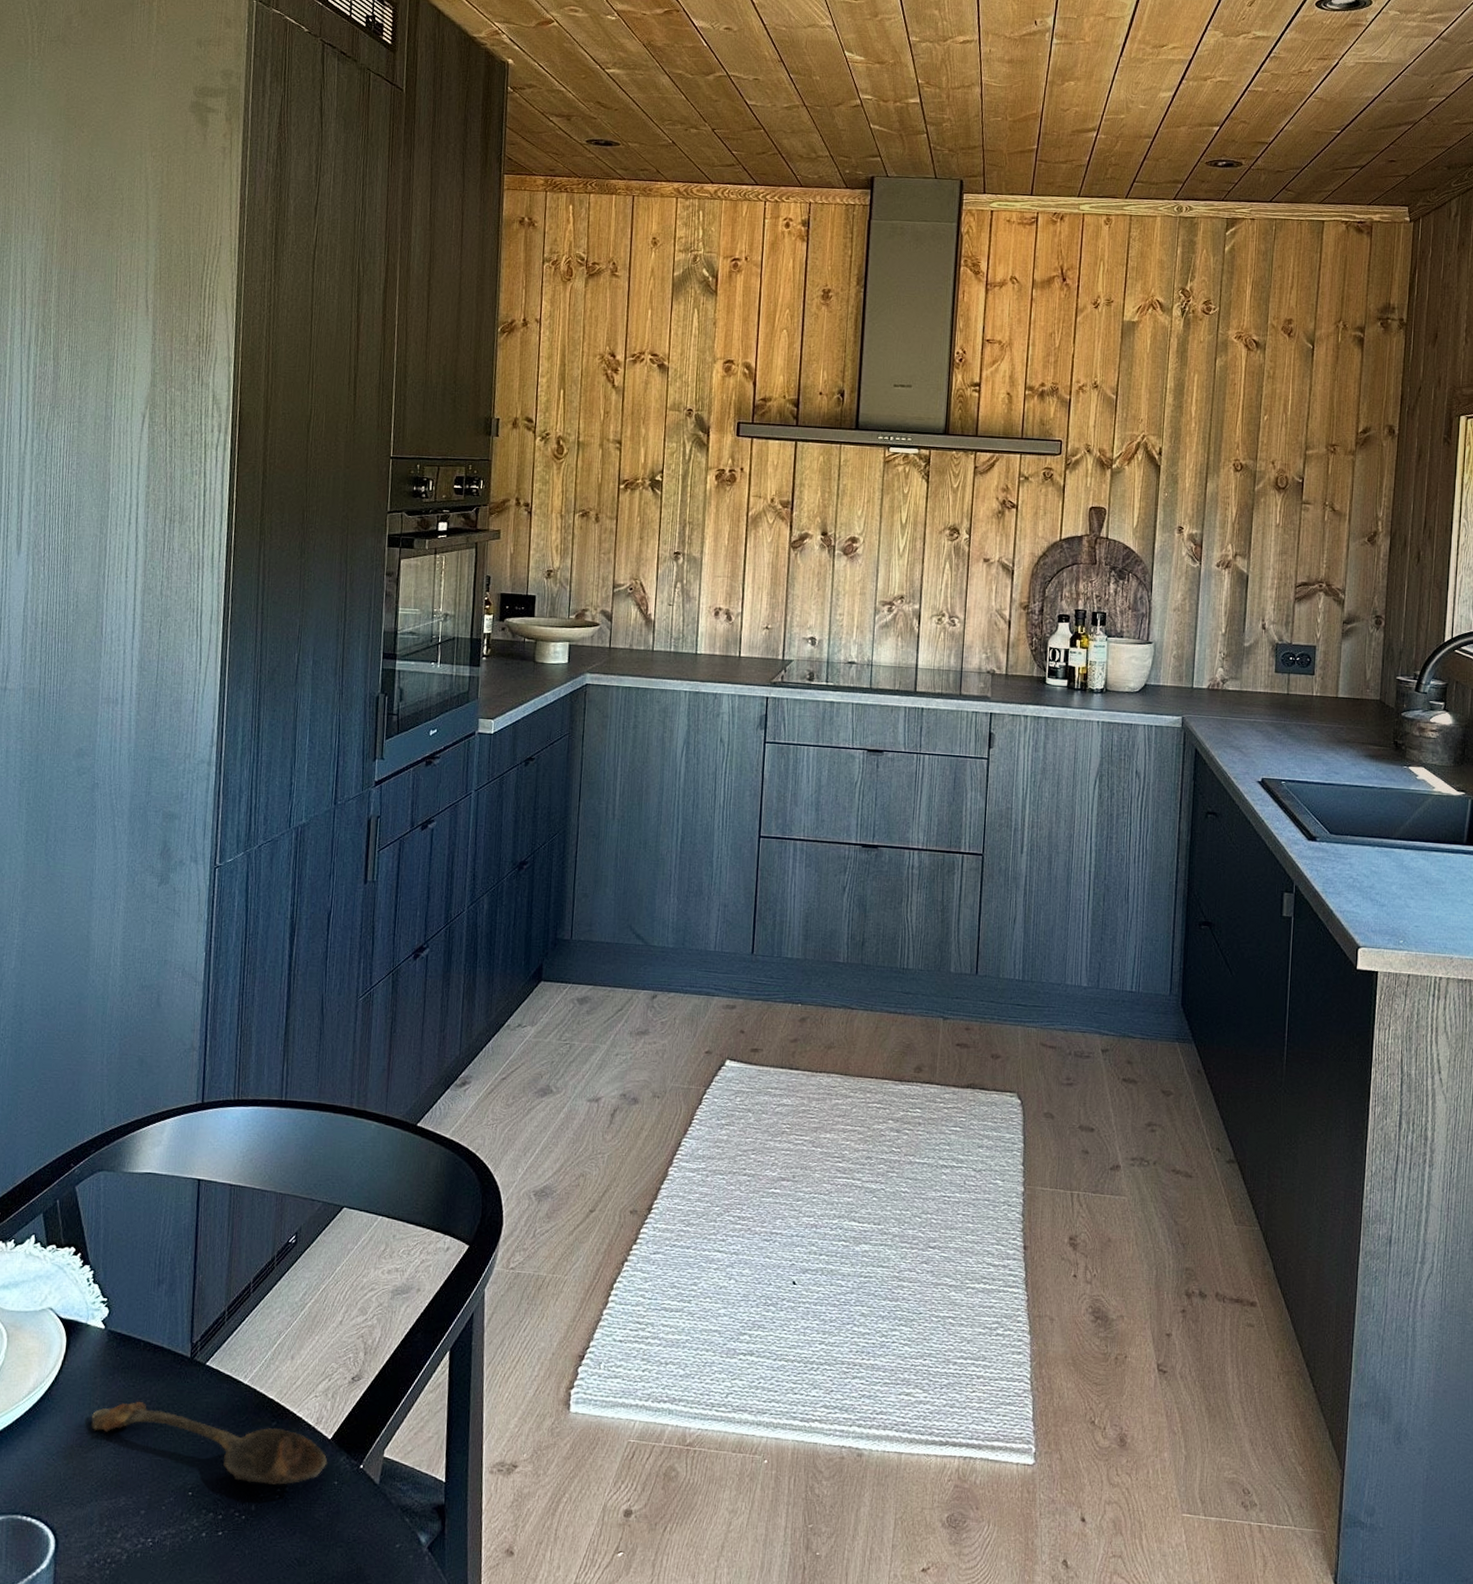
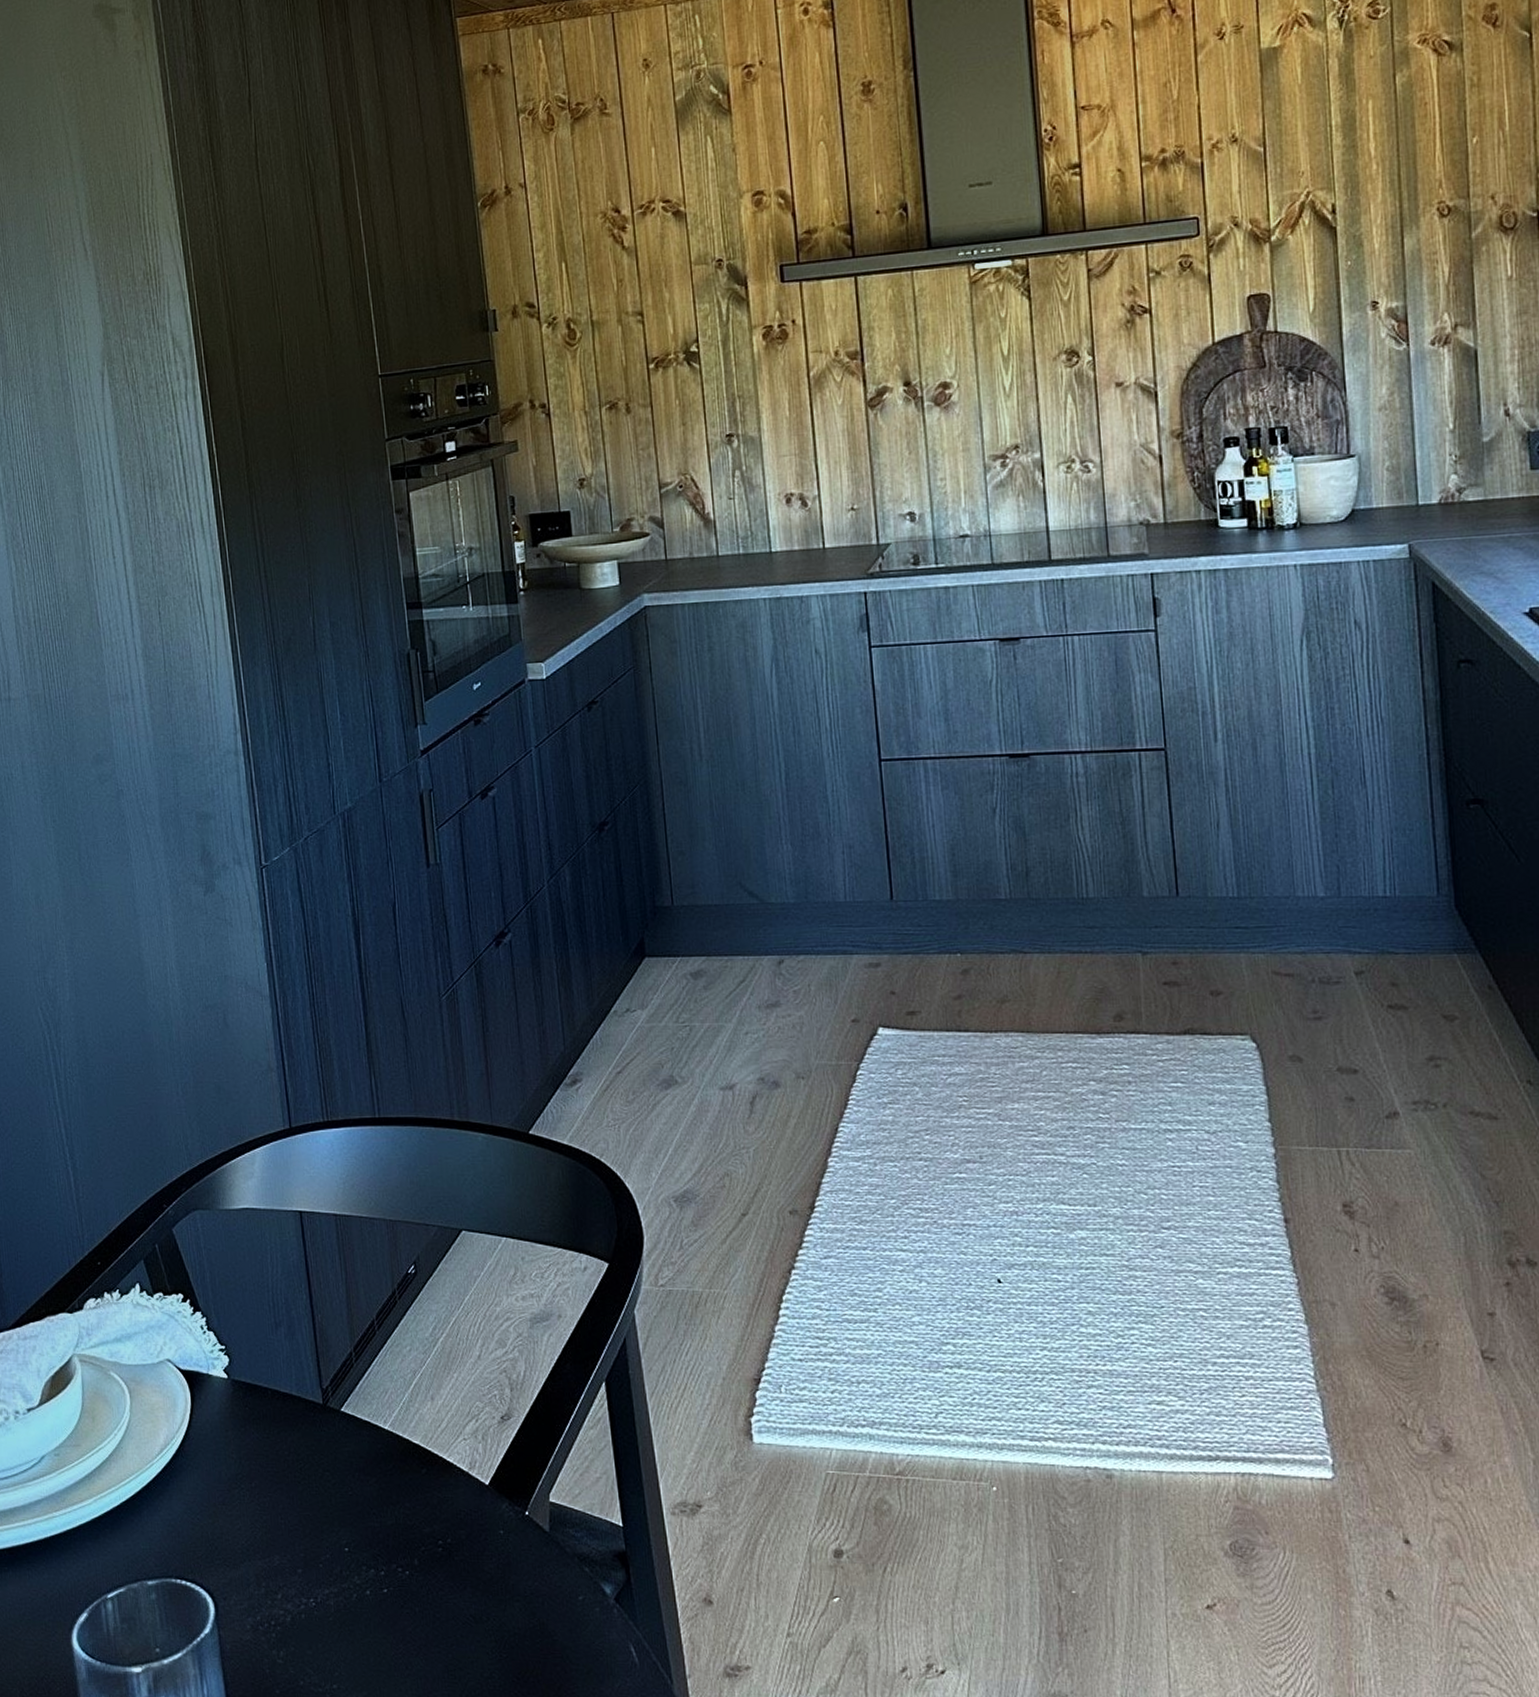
spoon: present [91,1402,327,1485] -> none [230,1454,488,1537]

